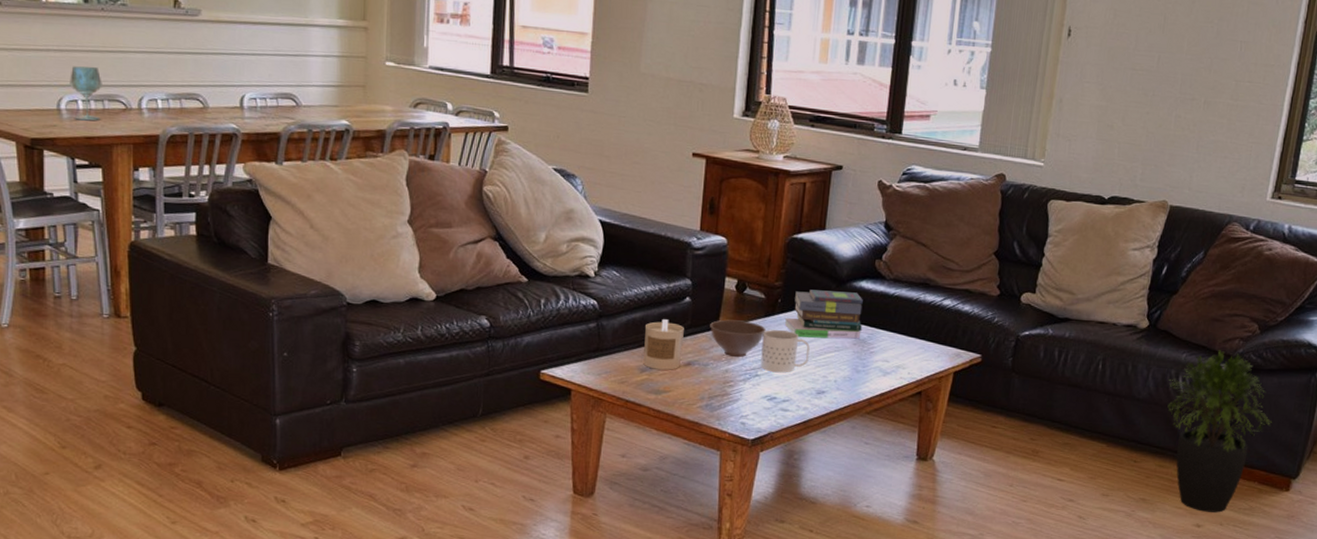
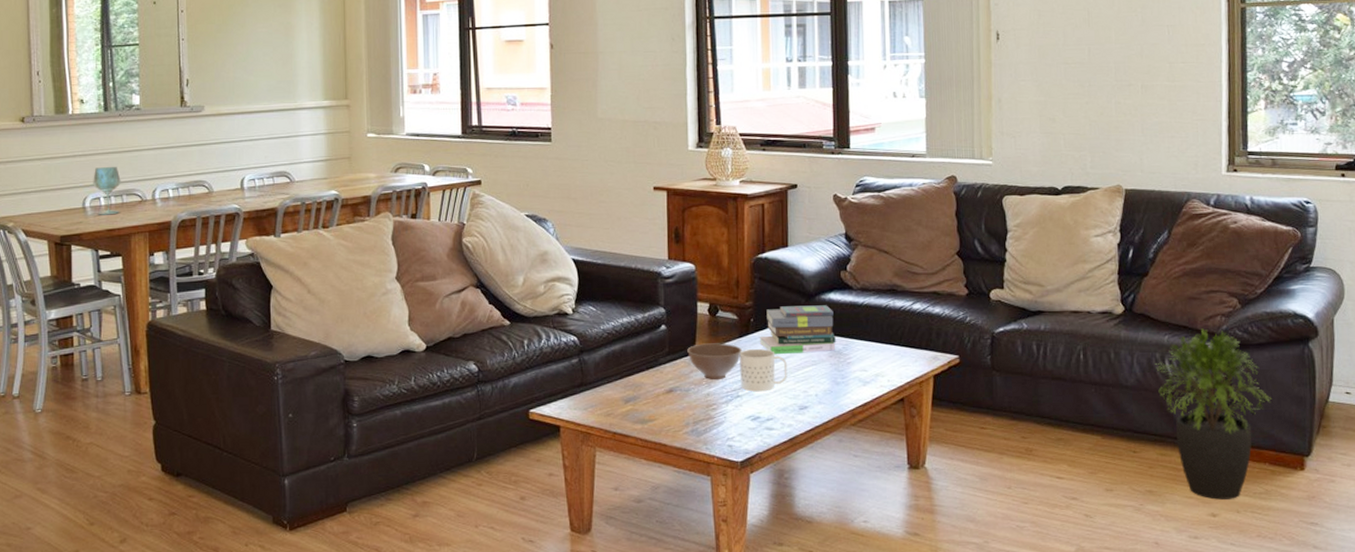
candle: present [643,319,684,371] -> none [624,349,664,400]

